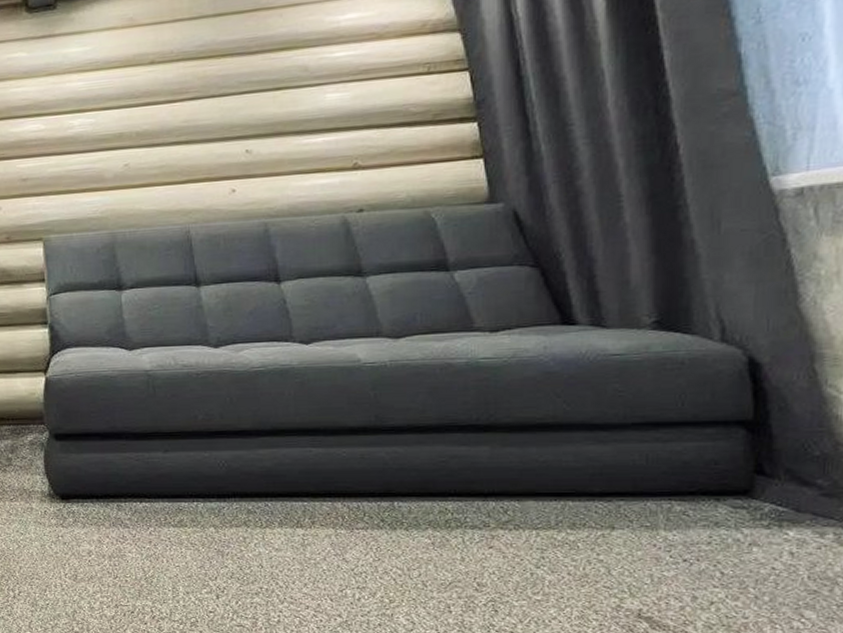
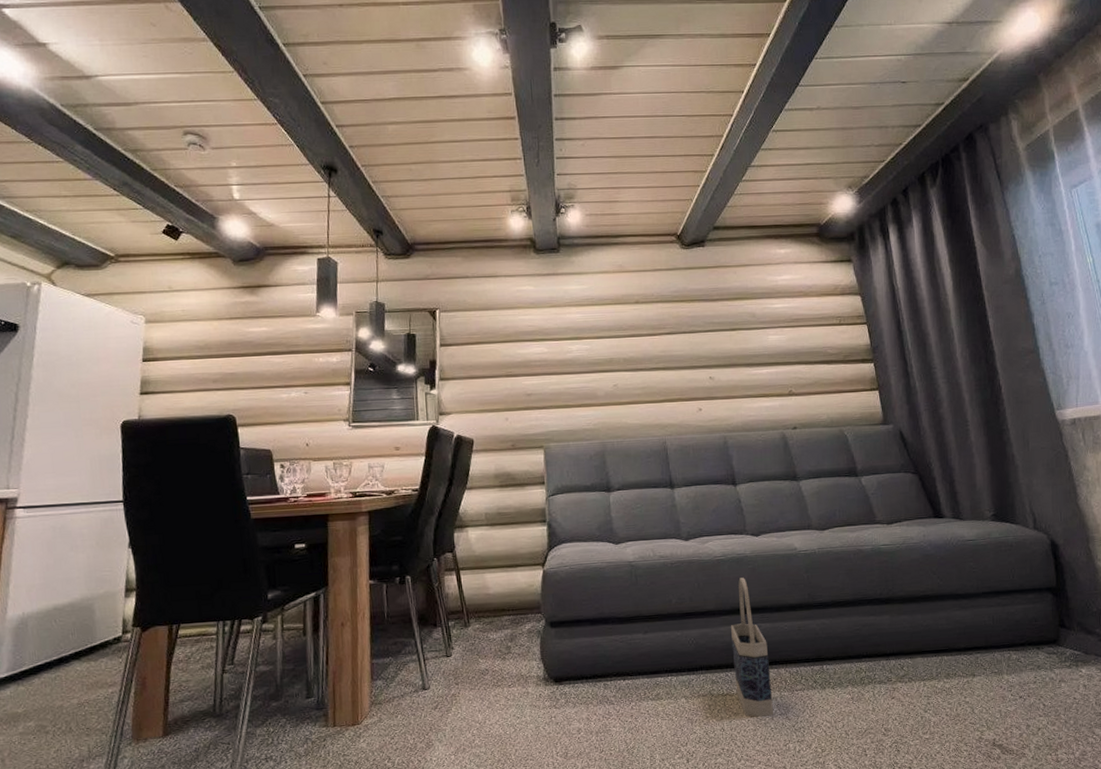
bag: none [271,393,326,557] -> present [730,577,773,718]

